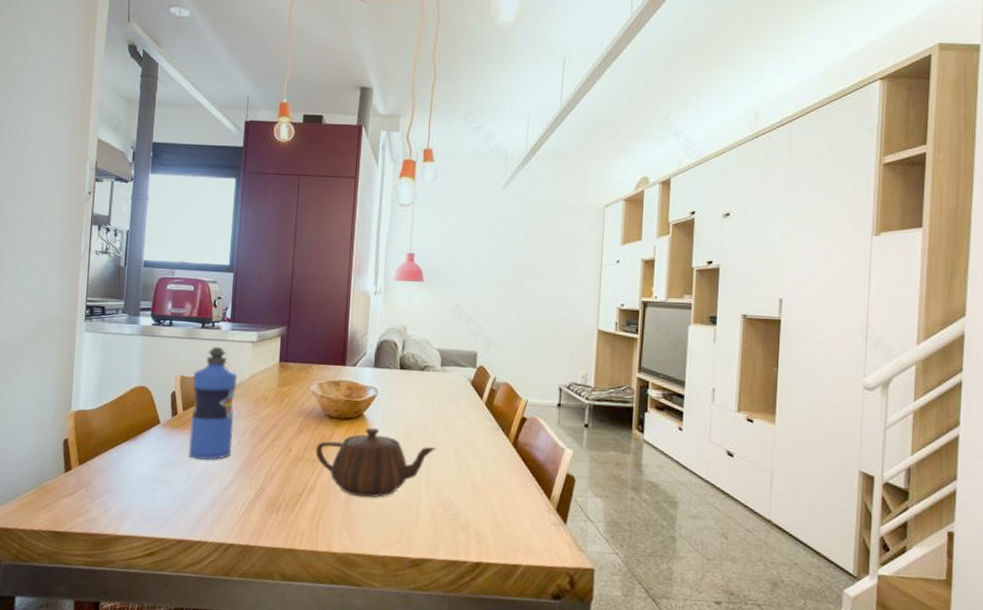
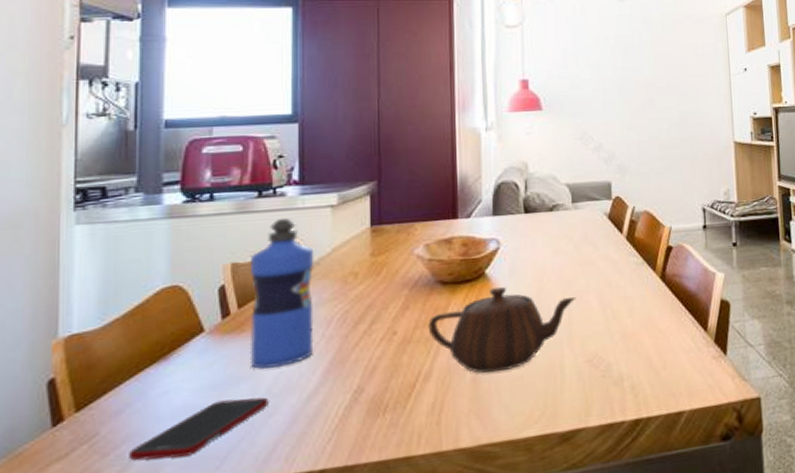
cell phone: none [108,477,199,512] -> present [129,397,269,461]

